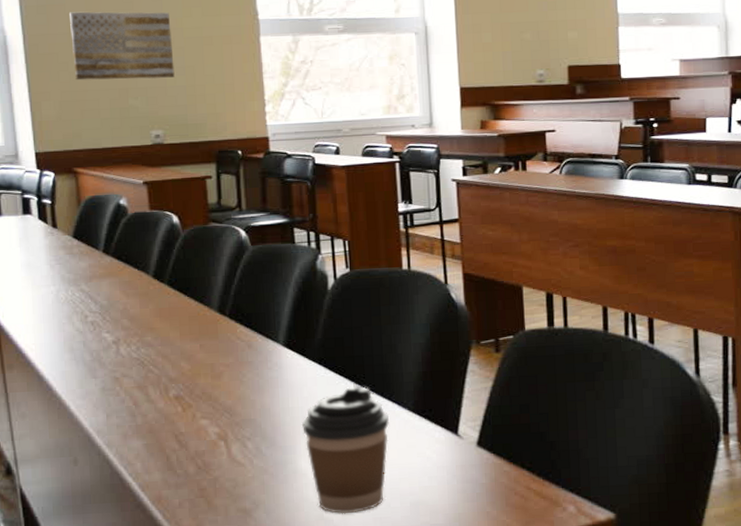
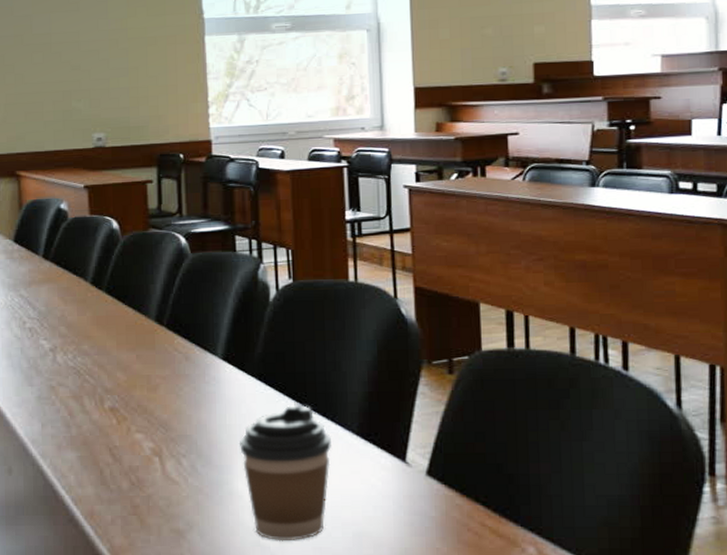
wall art: present [69,11,175,81] -> none [17,13,118,83]

